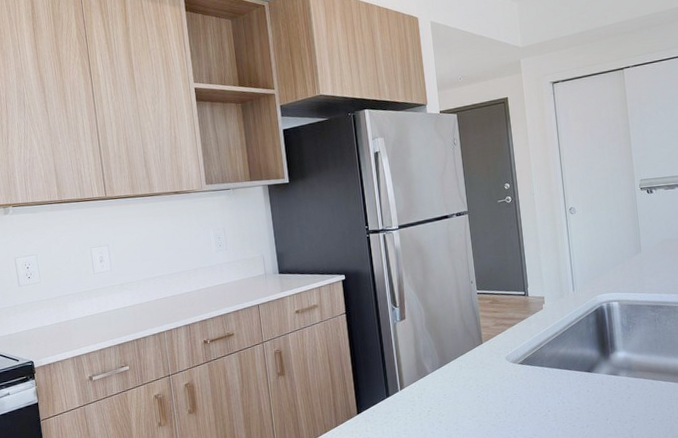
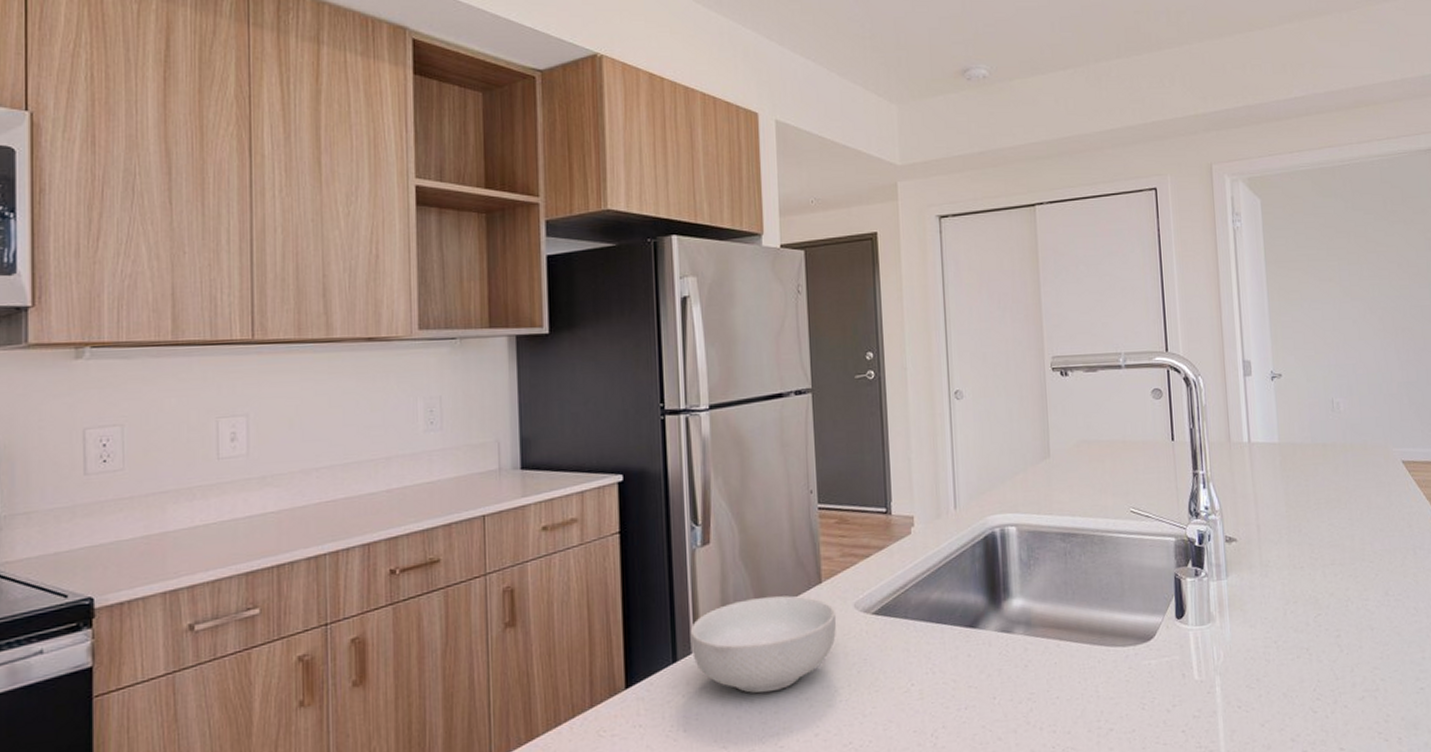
cereal bowl: none [396,352,495,417] -> present [690,595,837,694]

